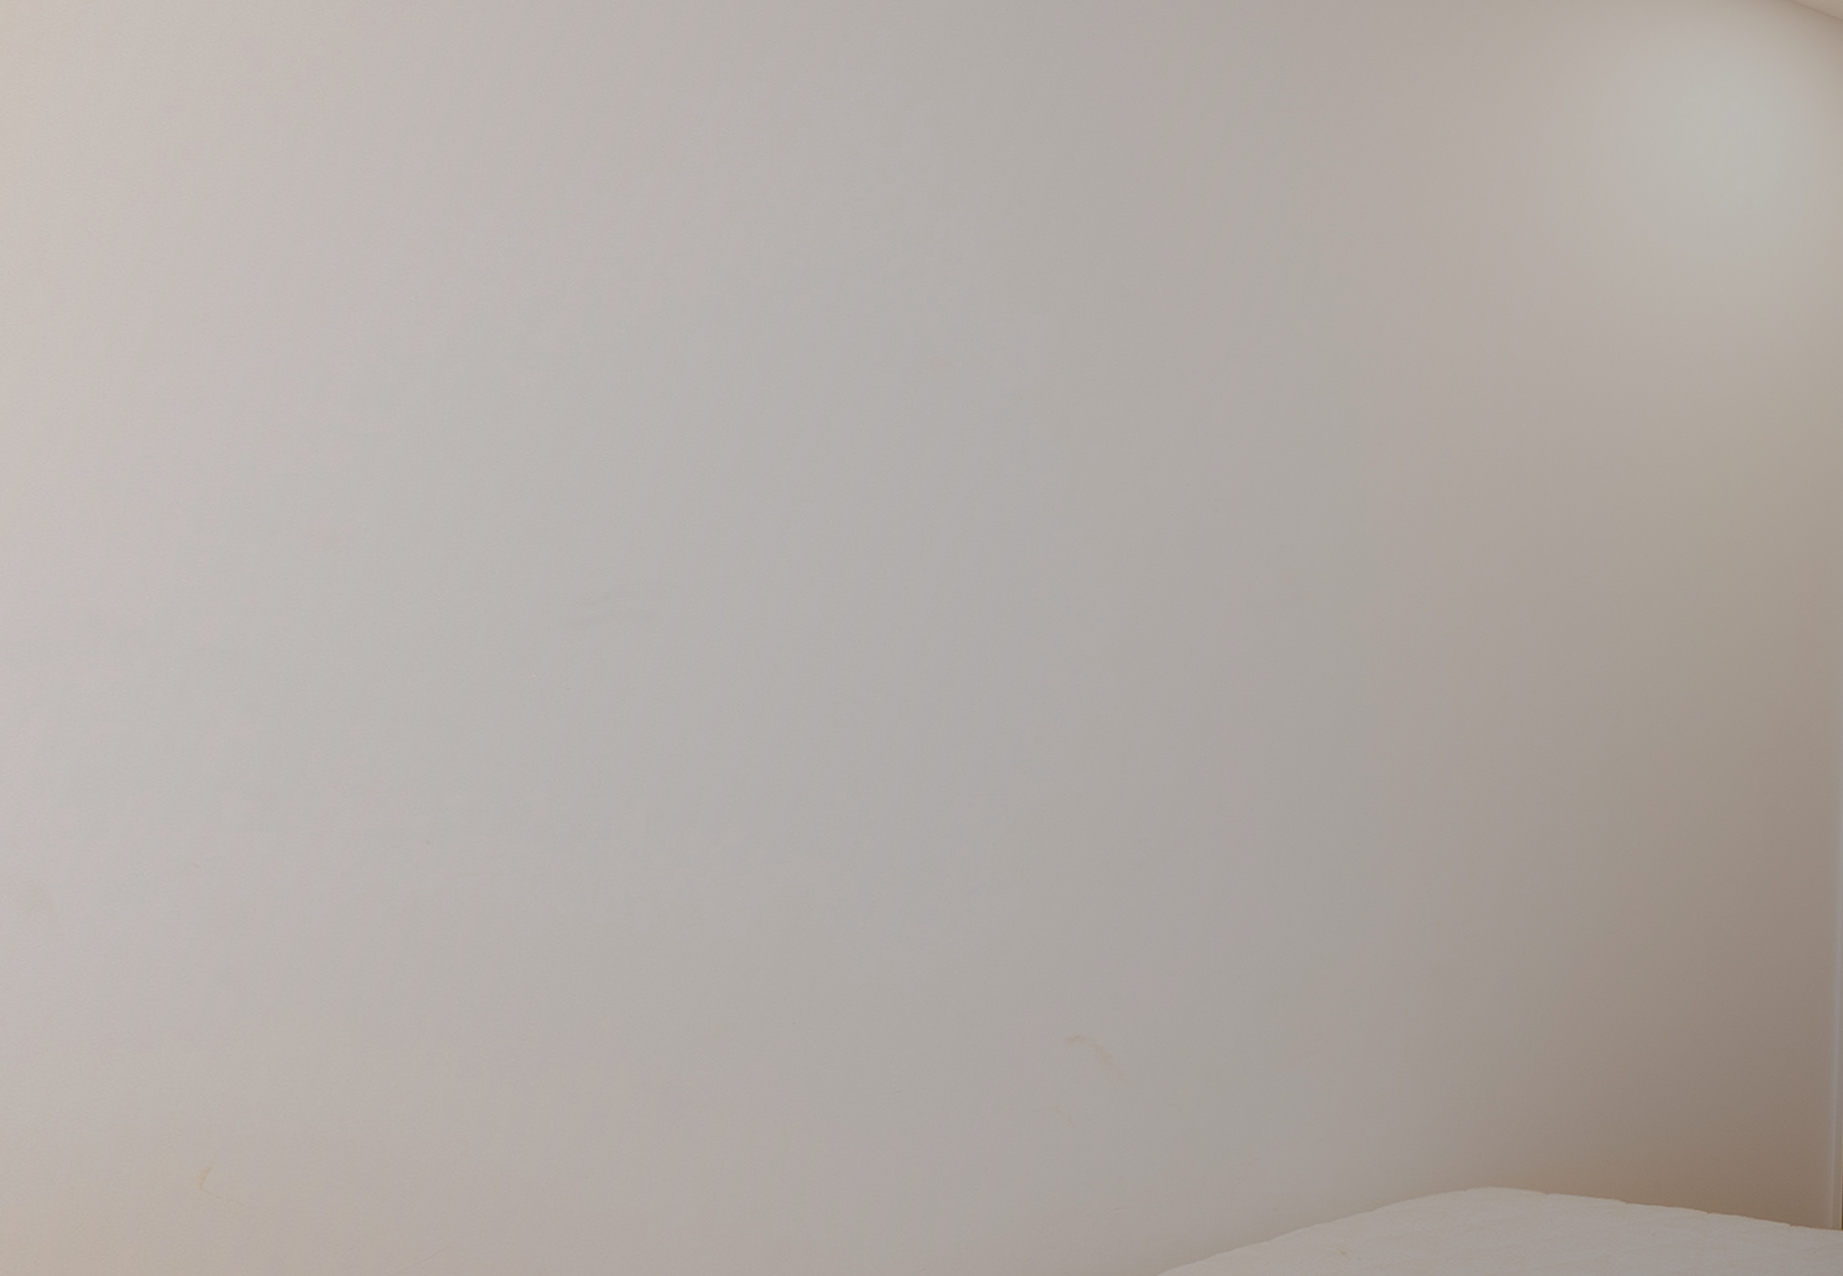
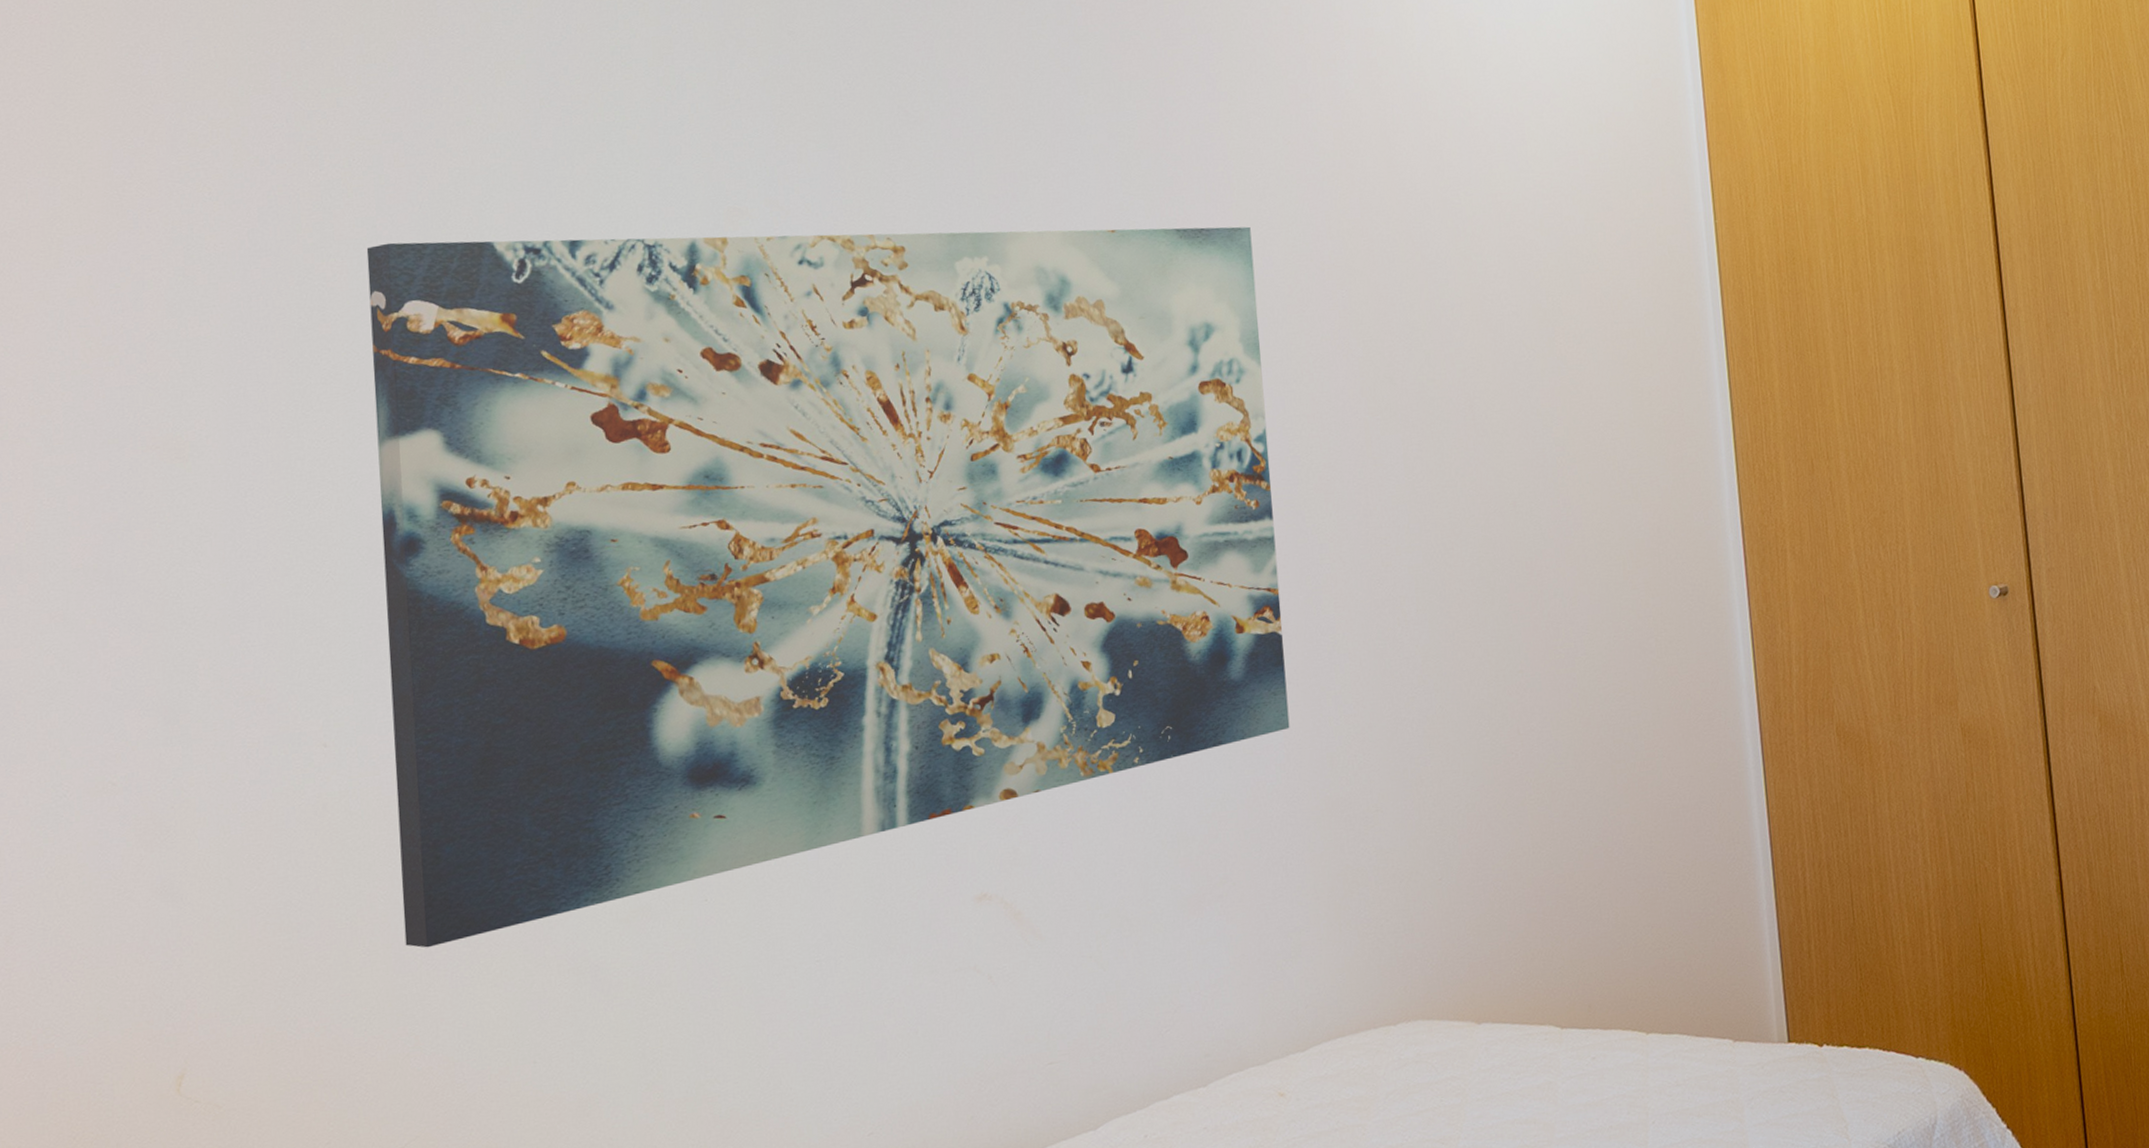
wall art: none [473,360,1434,1054] -> present [366,226,1290,948]

